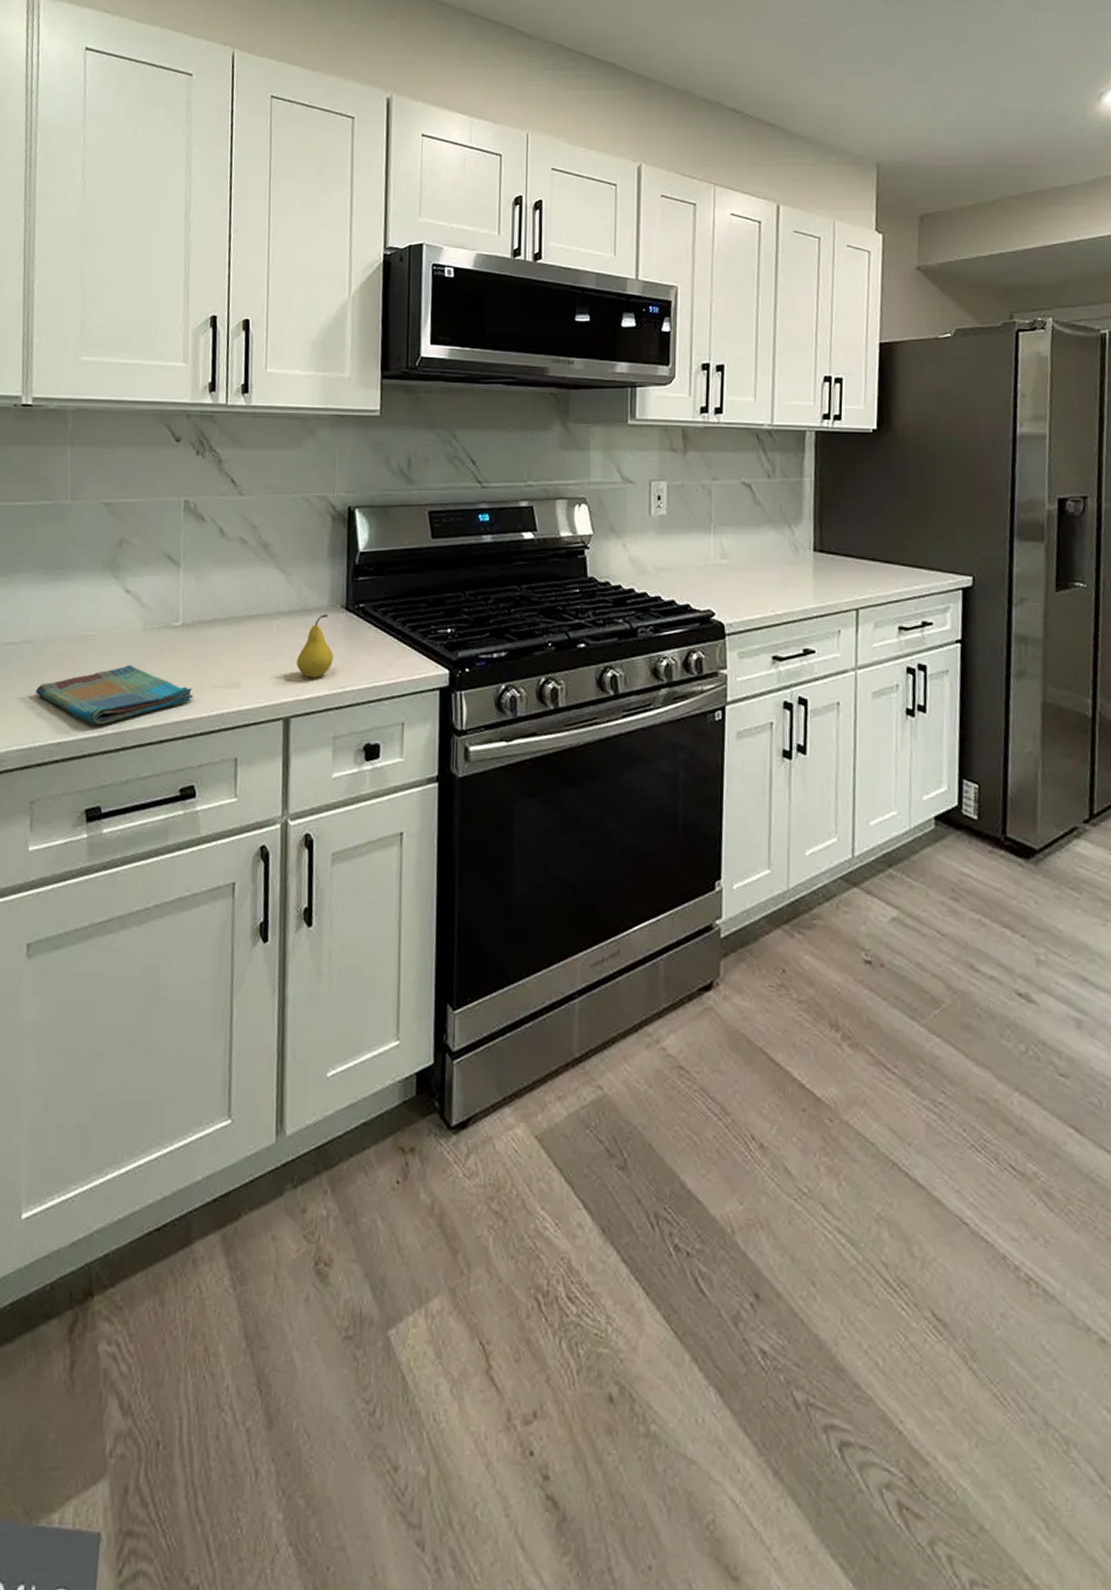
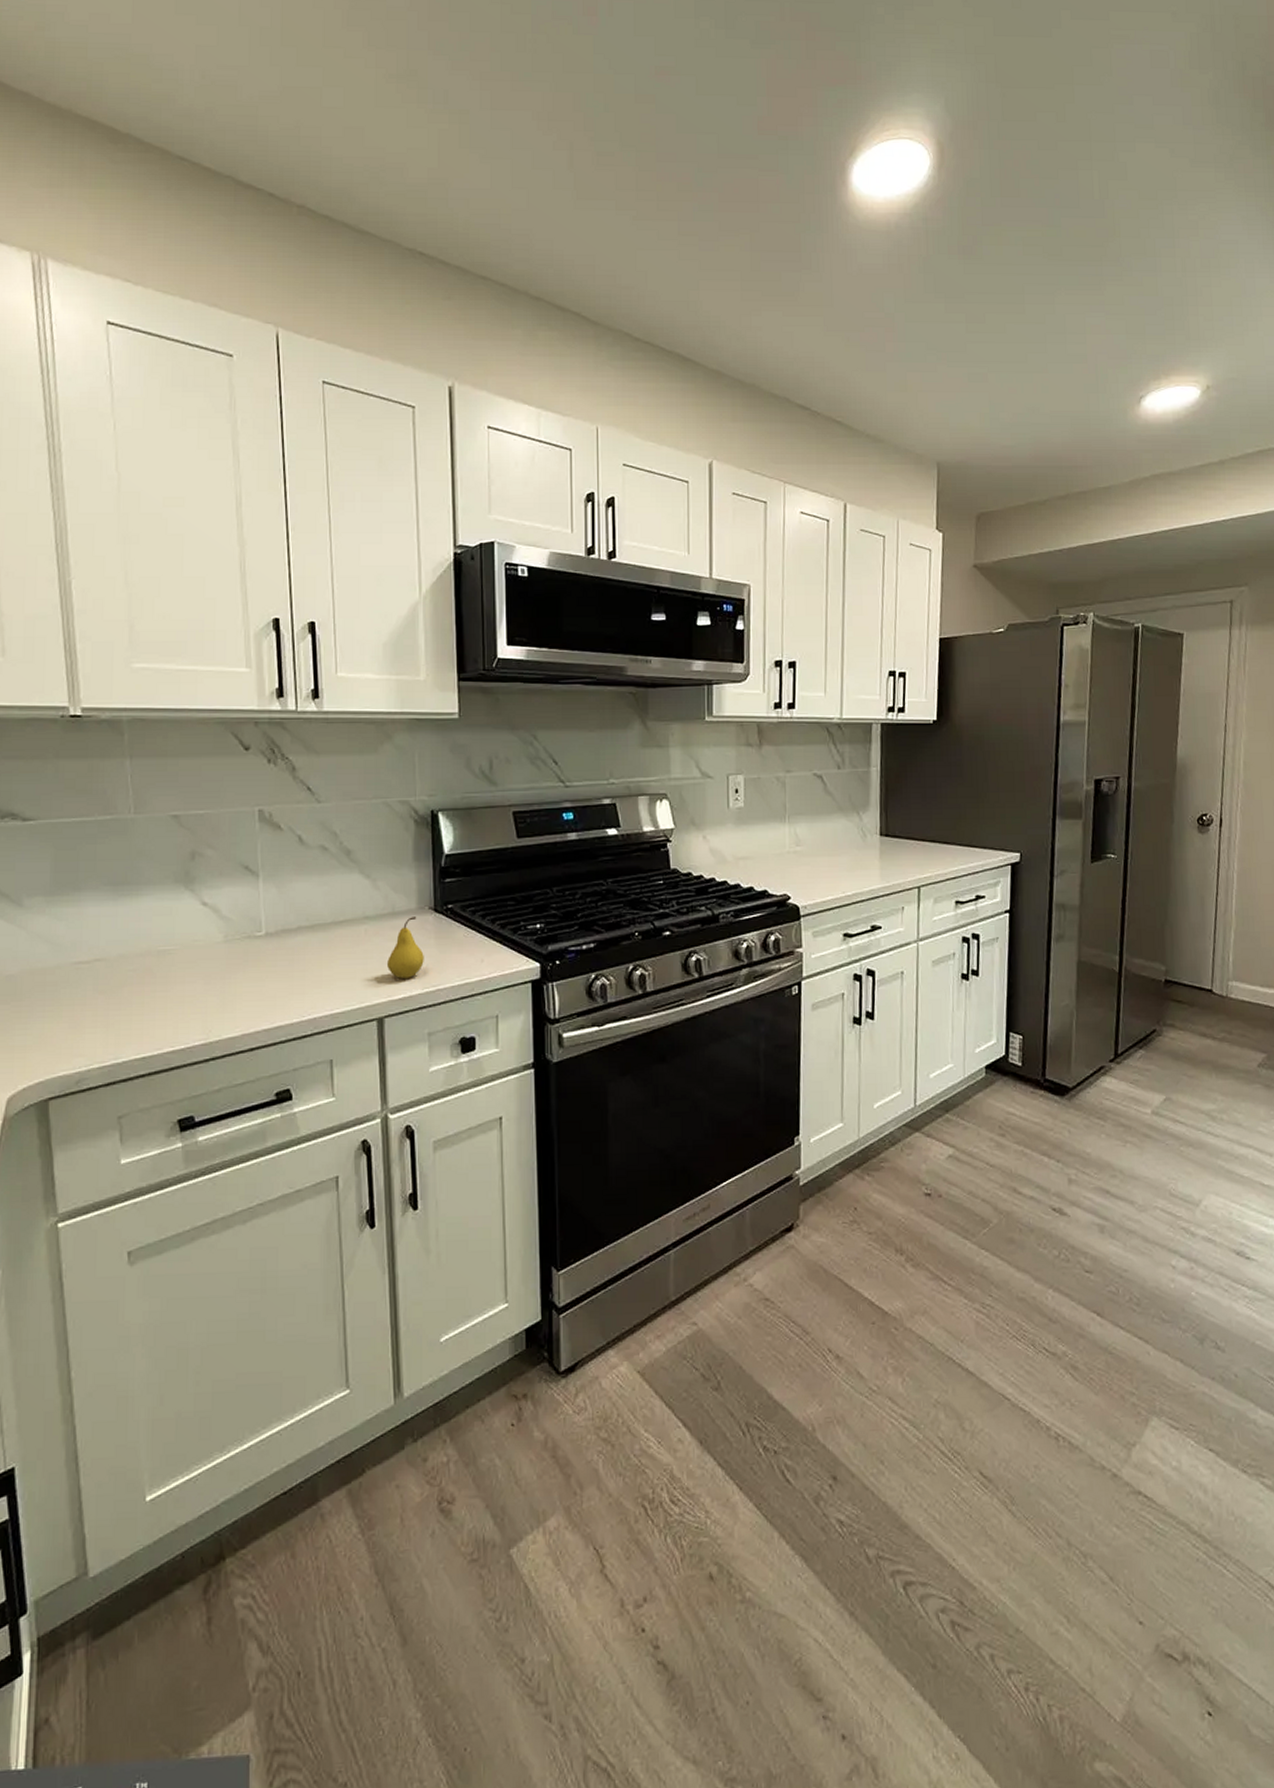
dish towel: present [36,665,193,725] -> none [114,977,282,1038]

